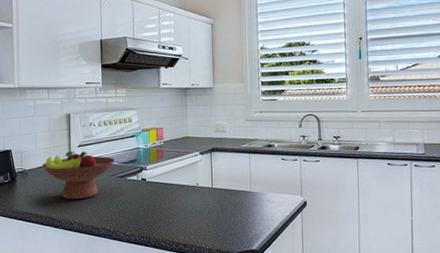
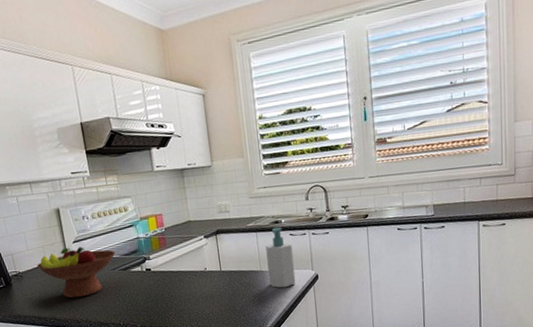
soap bottle: none [257,151,284,211] -> present [266,227,296,288]

